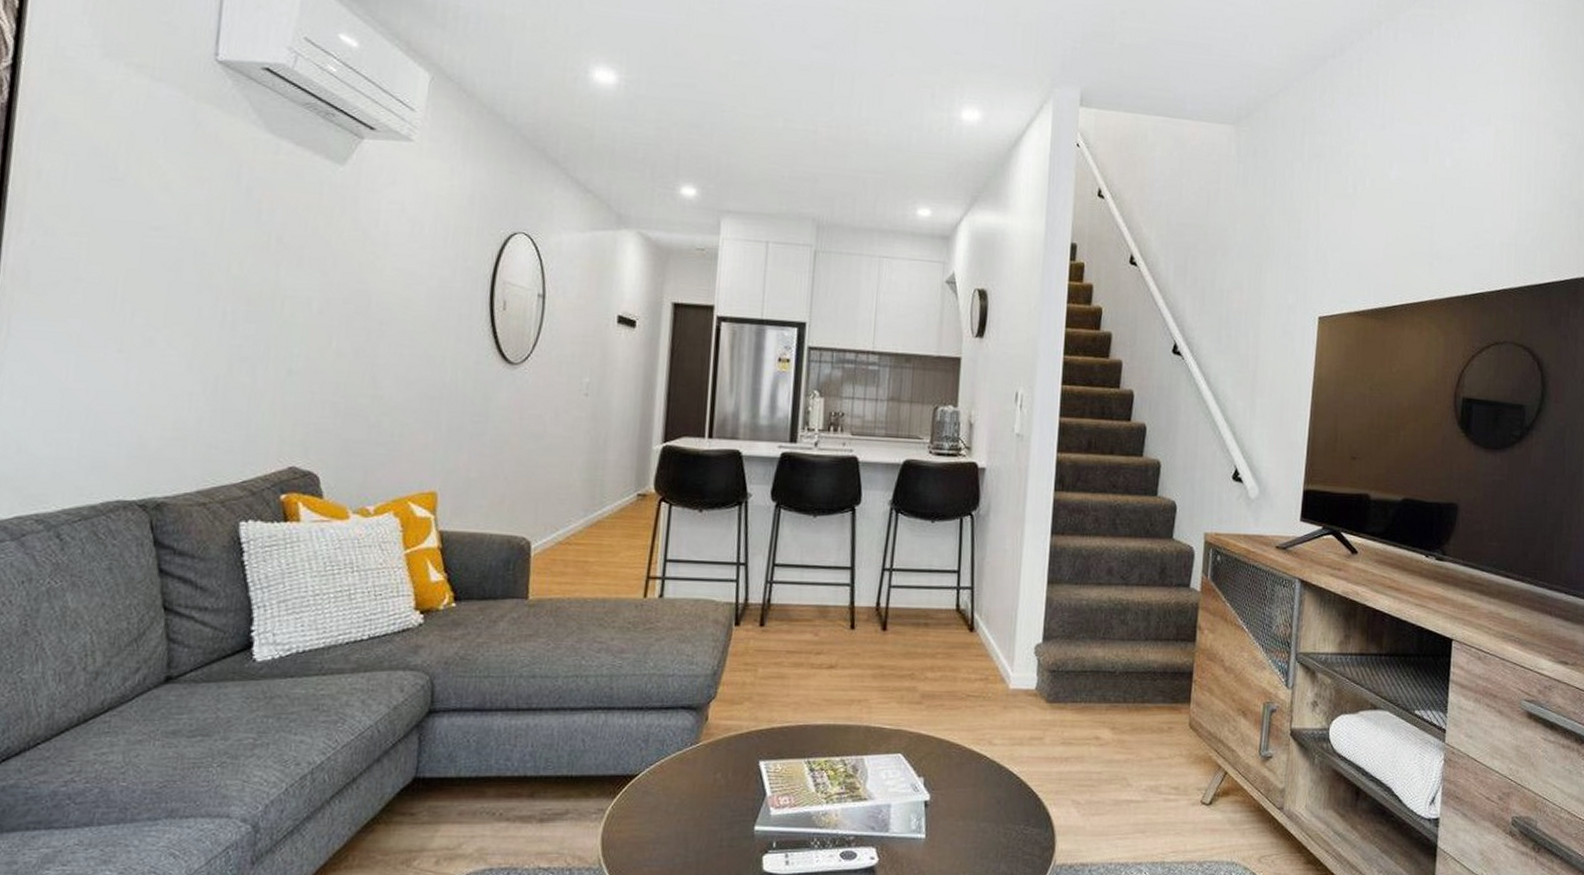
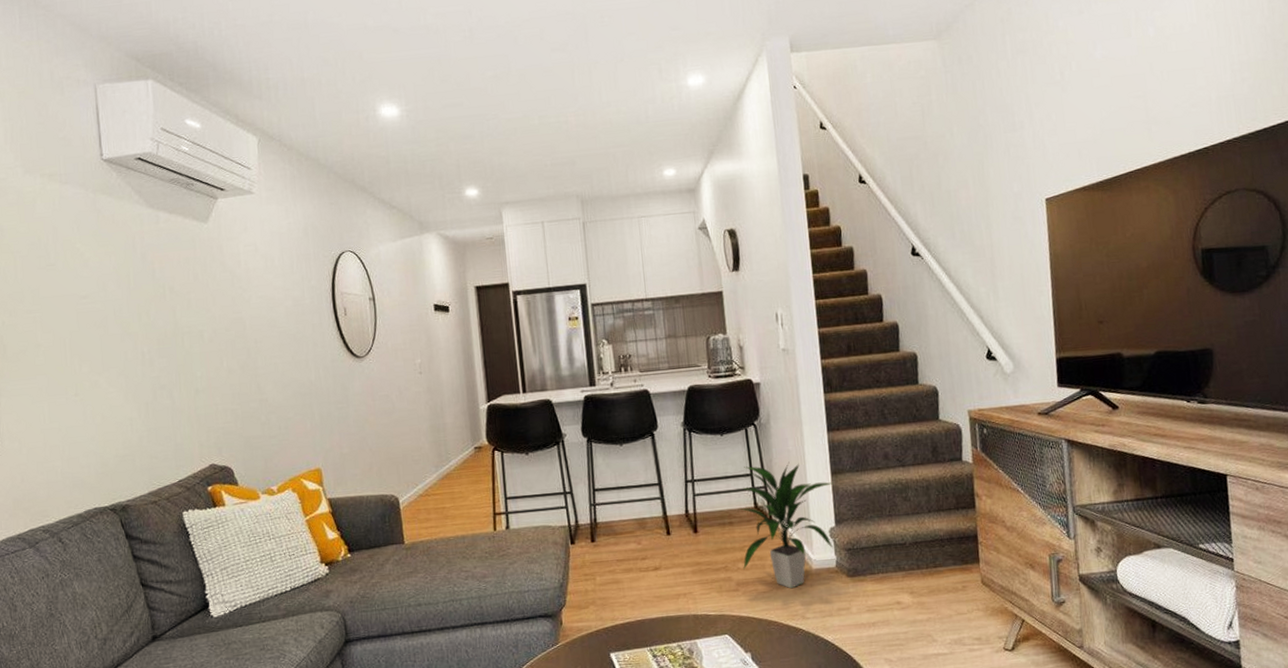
indoor plant: none [932,561,1048,709] -> present [740,461,833,589]

